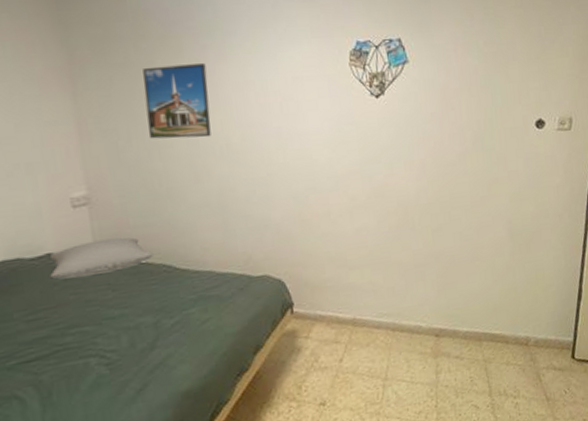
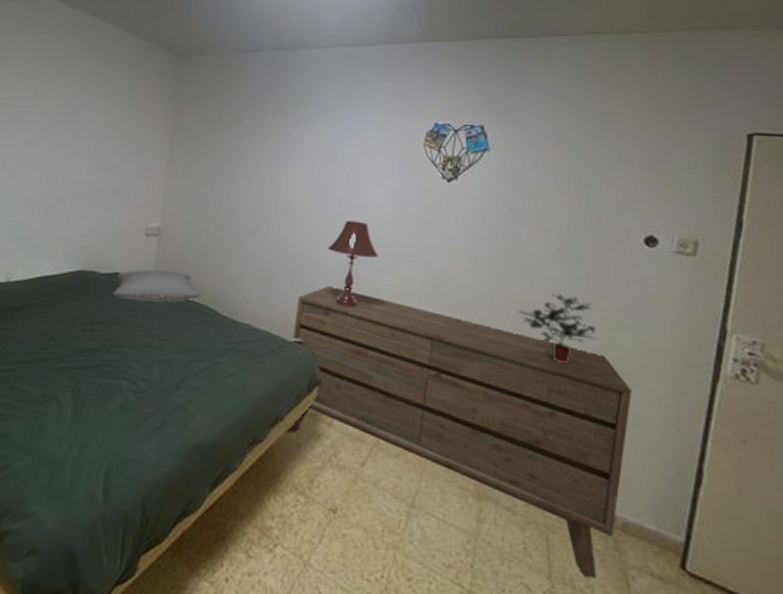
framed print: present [143,63,211,139] -> none [222,124,285,194]
dresser: none [255,216,535,386] -> present [286,285,632,579]
table lamp: none [275,149,325,233] -> present [327,220,380,308]
potted plant: none [448,181,507,238] -> present [519,293,596,365]

